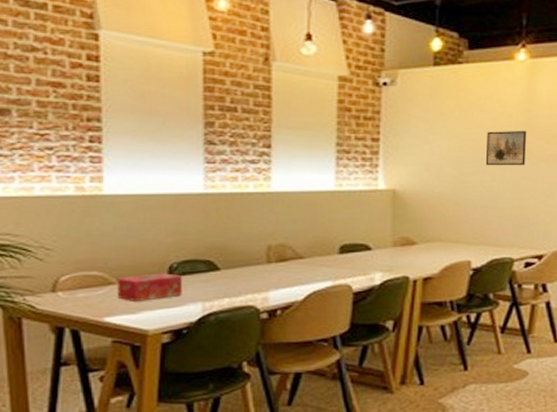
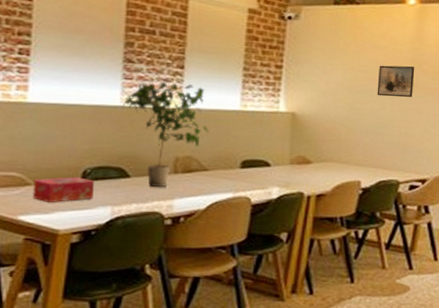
potted plant: none [207,163,303,280] -> present [123,81,209,188]

